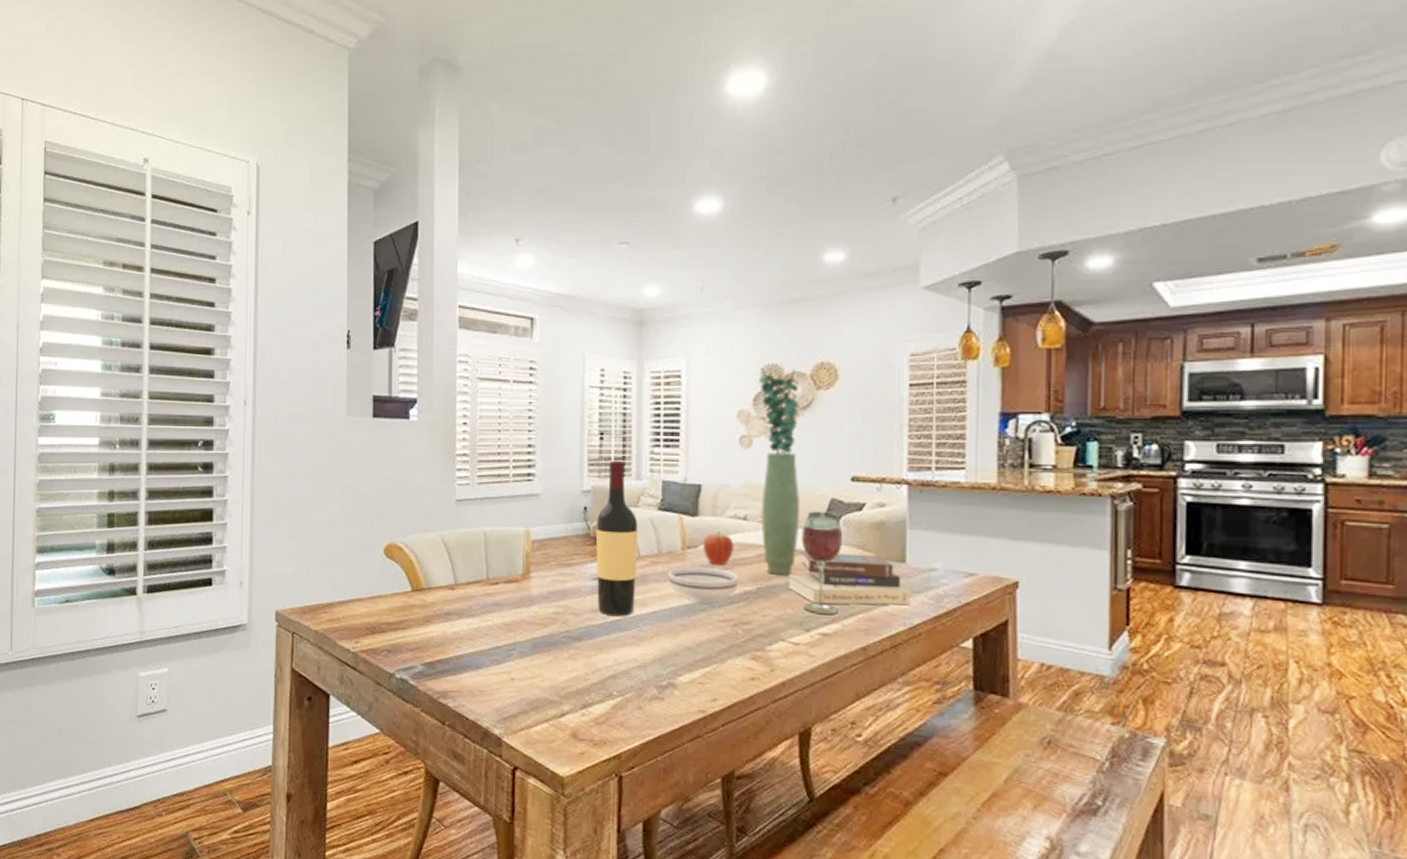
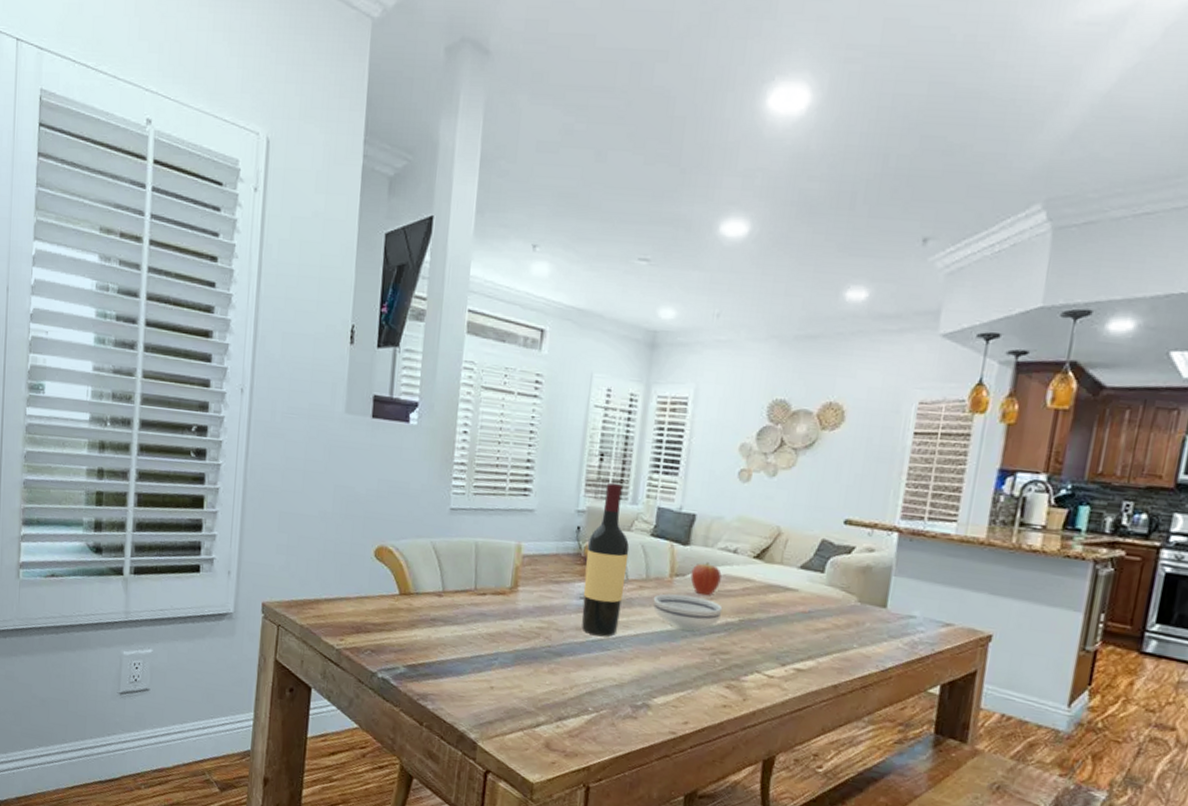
vase: present [758,367,801,575] -> none [749,402,805,611]
books: present [788,552,911,606] -> none [769,589,888,649]
wineglass: present [801,511,843,614] -> none [781,550,830,652]

